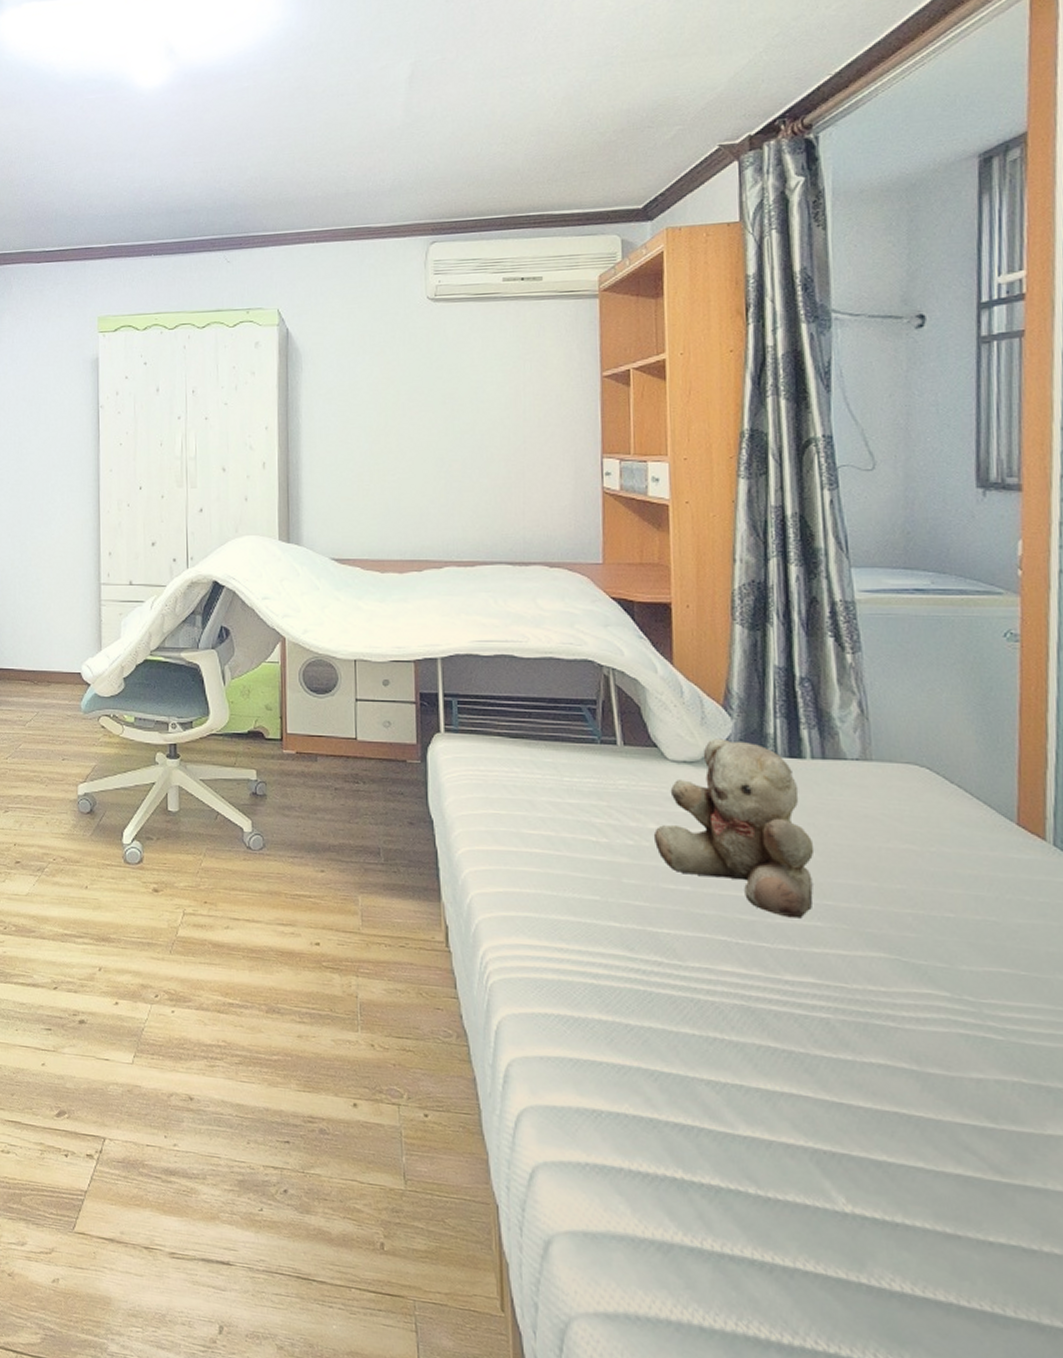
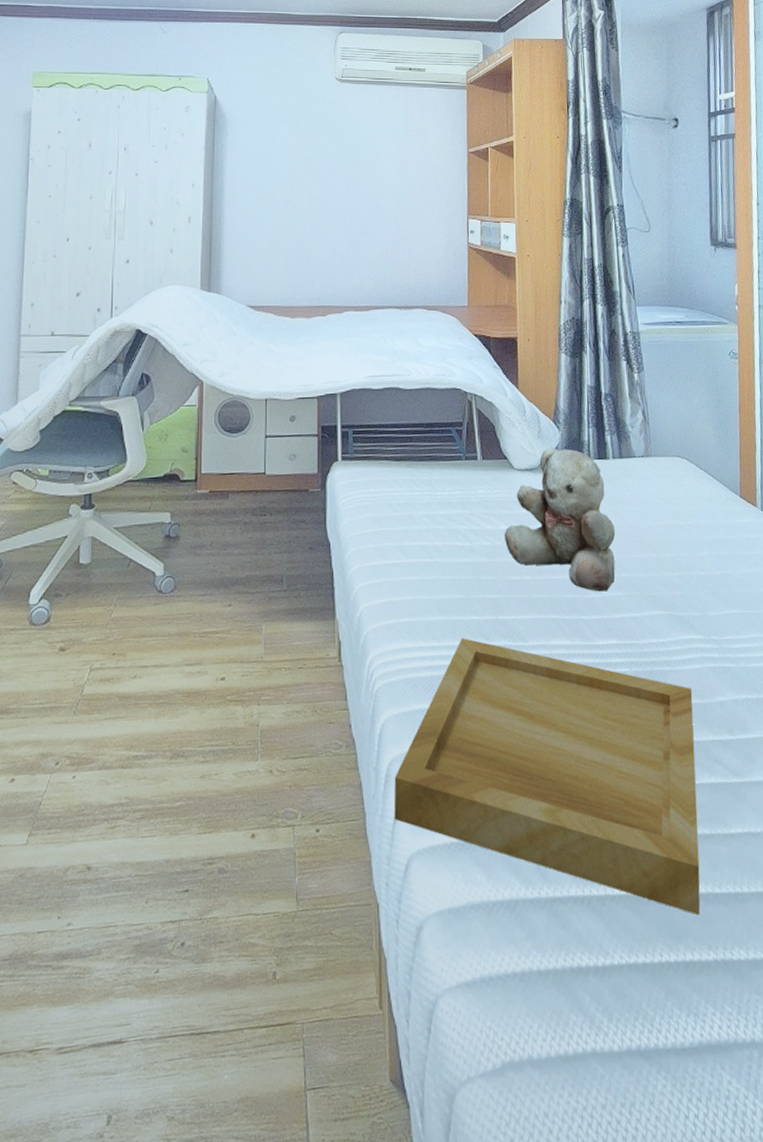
tray: none [514,945,937,1325] -> present [394,638,700,915]

